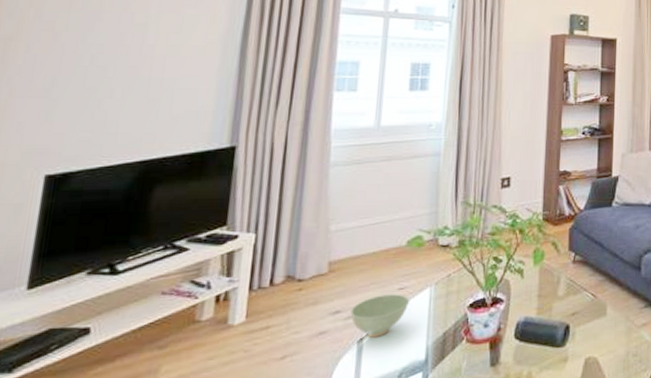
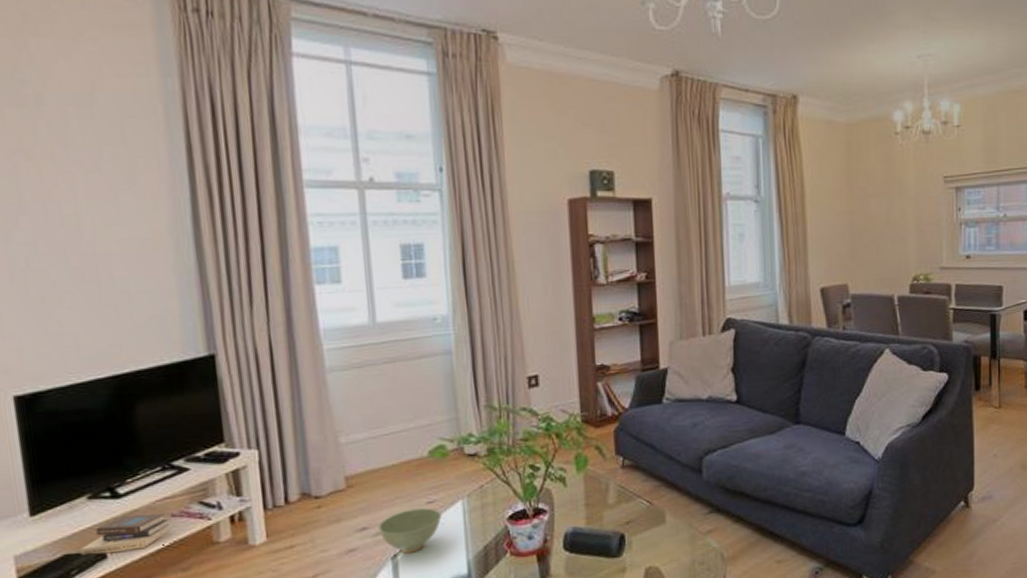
books: none [64,291,158,332] -> present [79,514,169,558]

